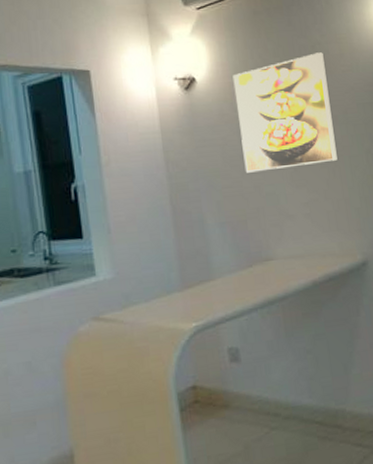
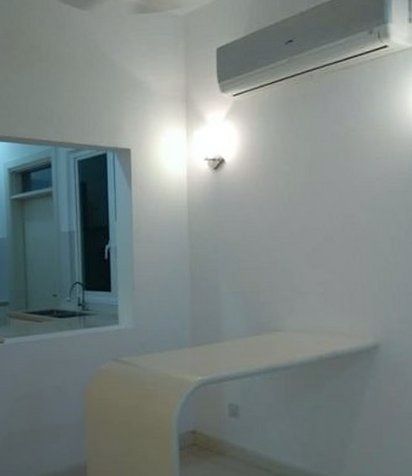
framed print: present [232,52,338,173] -> none [261,139,359,249]

